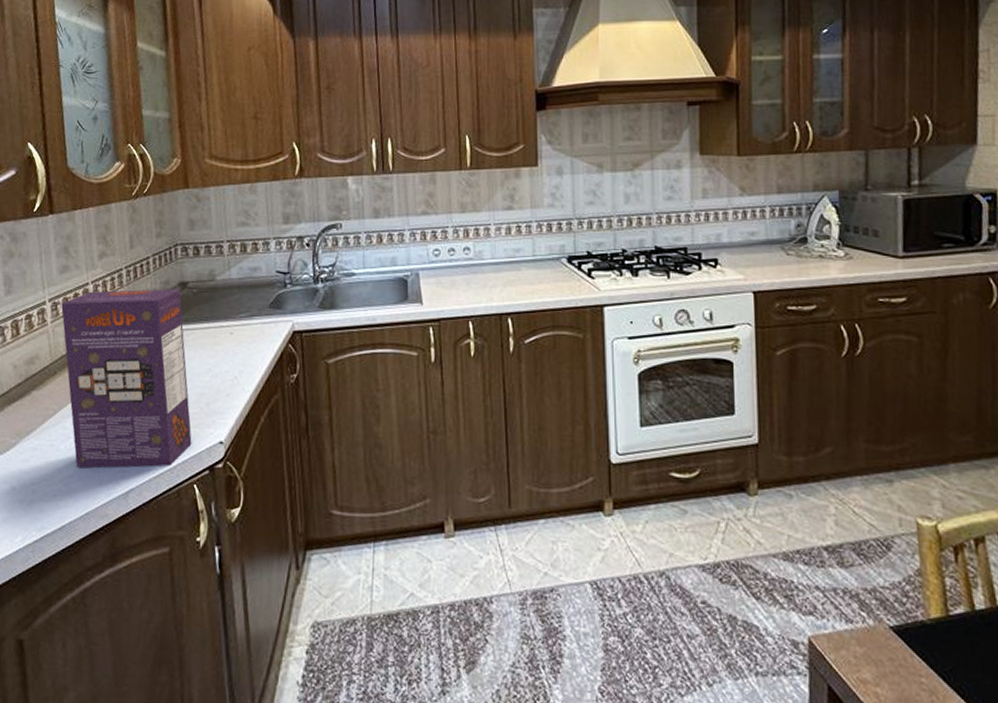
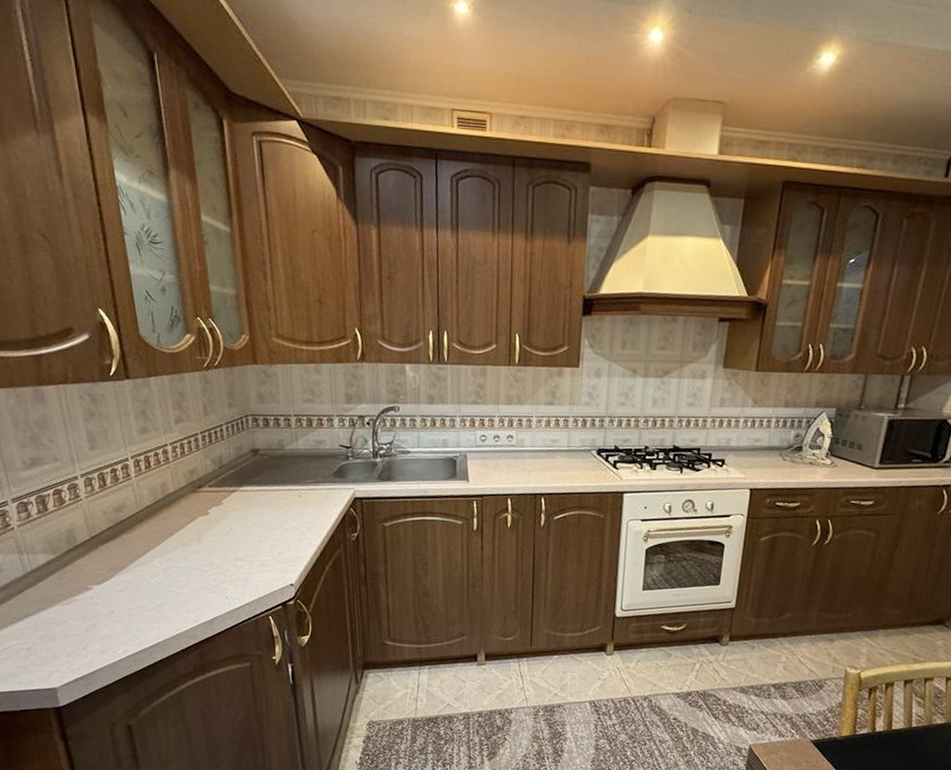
cereal box: present [61,289,192,468] -> none [143,452,267,601]

